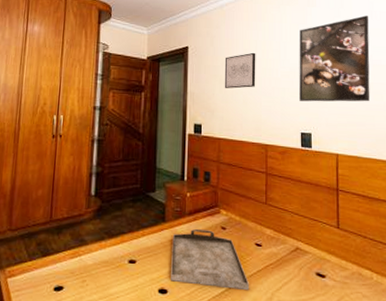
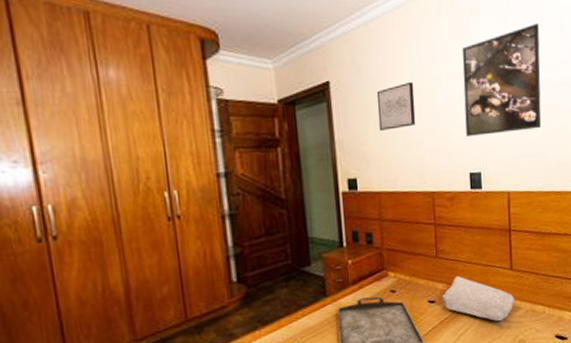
soap bar: none [269,225,340,279] -> present [442,276,514,322]

